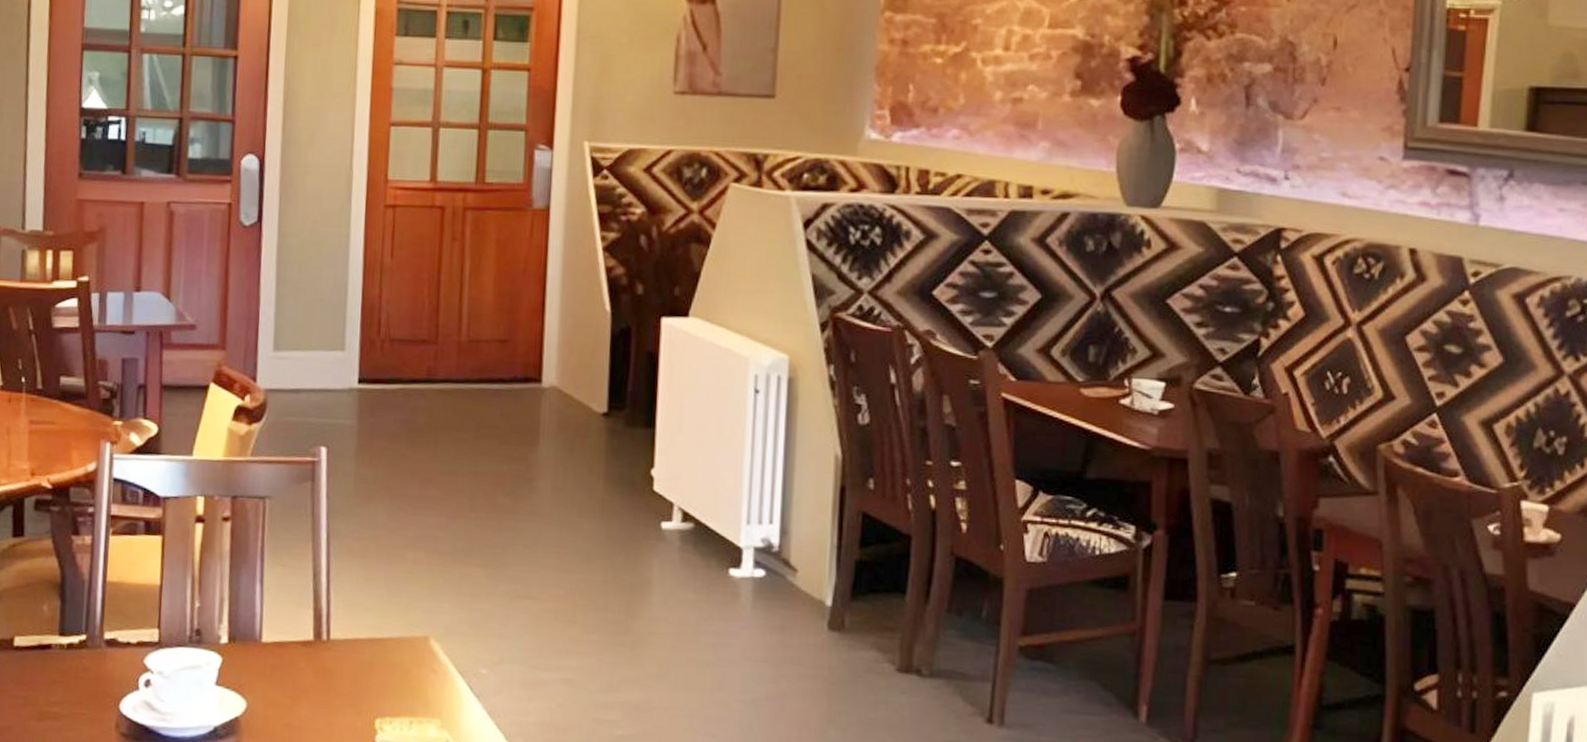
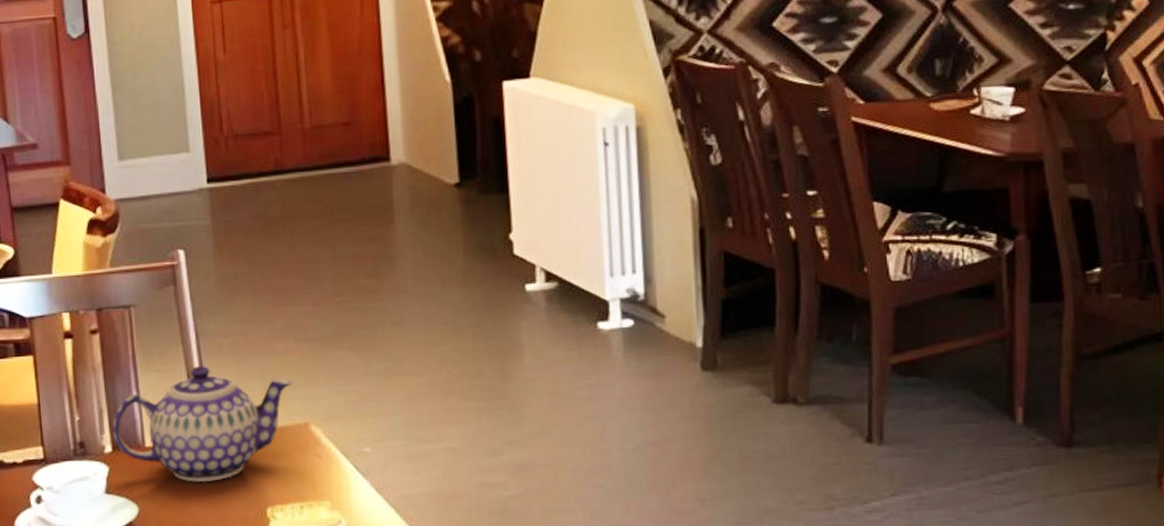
teapot: none [231,566,417,686] -> present [112,366,292,483]

